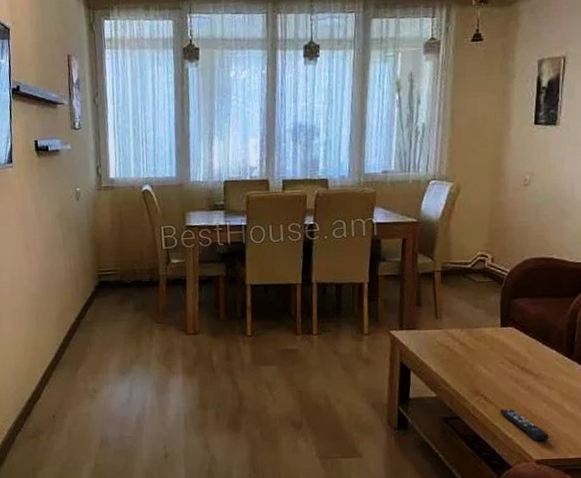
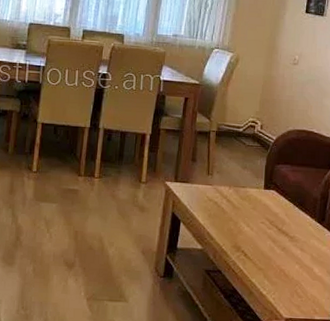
remote control: present [499,408,549,440] -> none [257,266,299,300]

